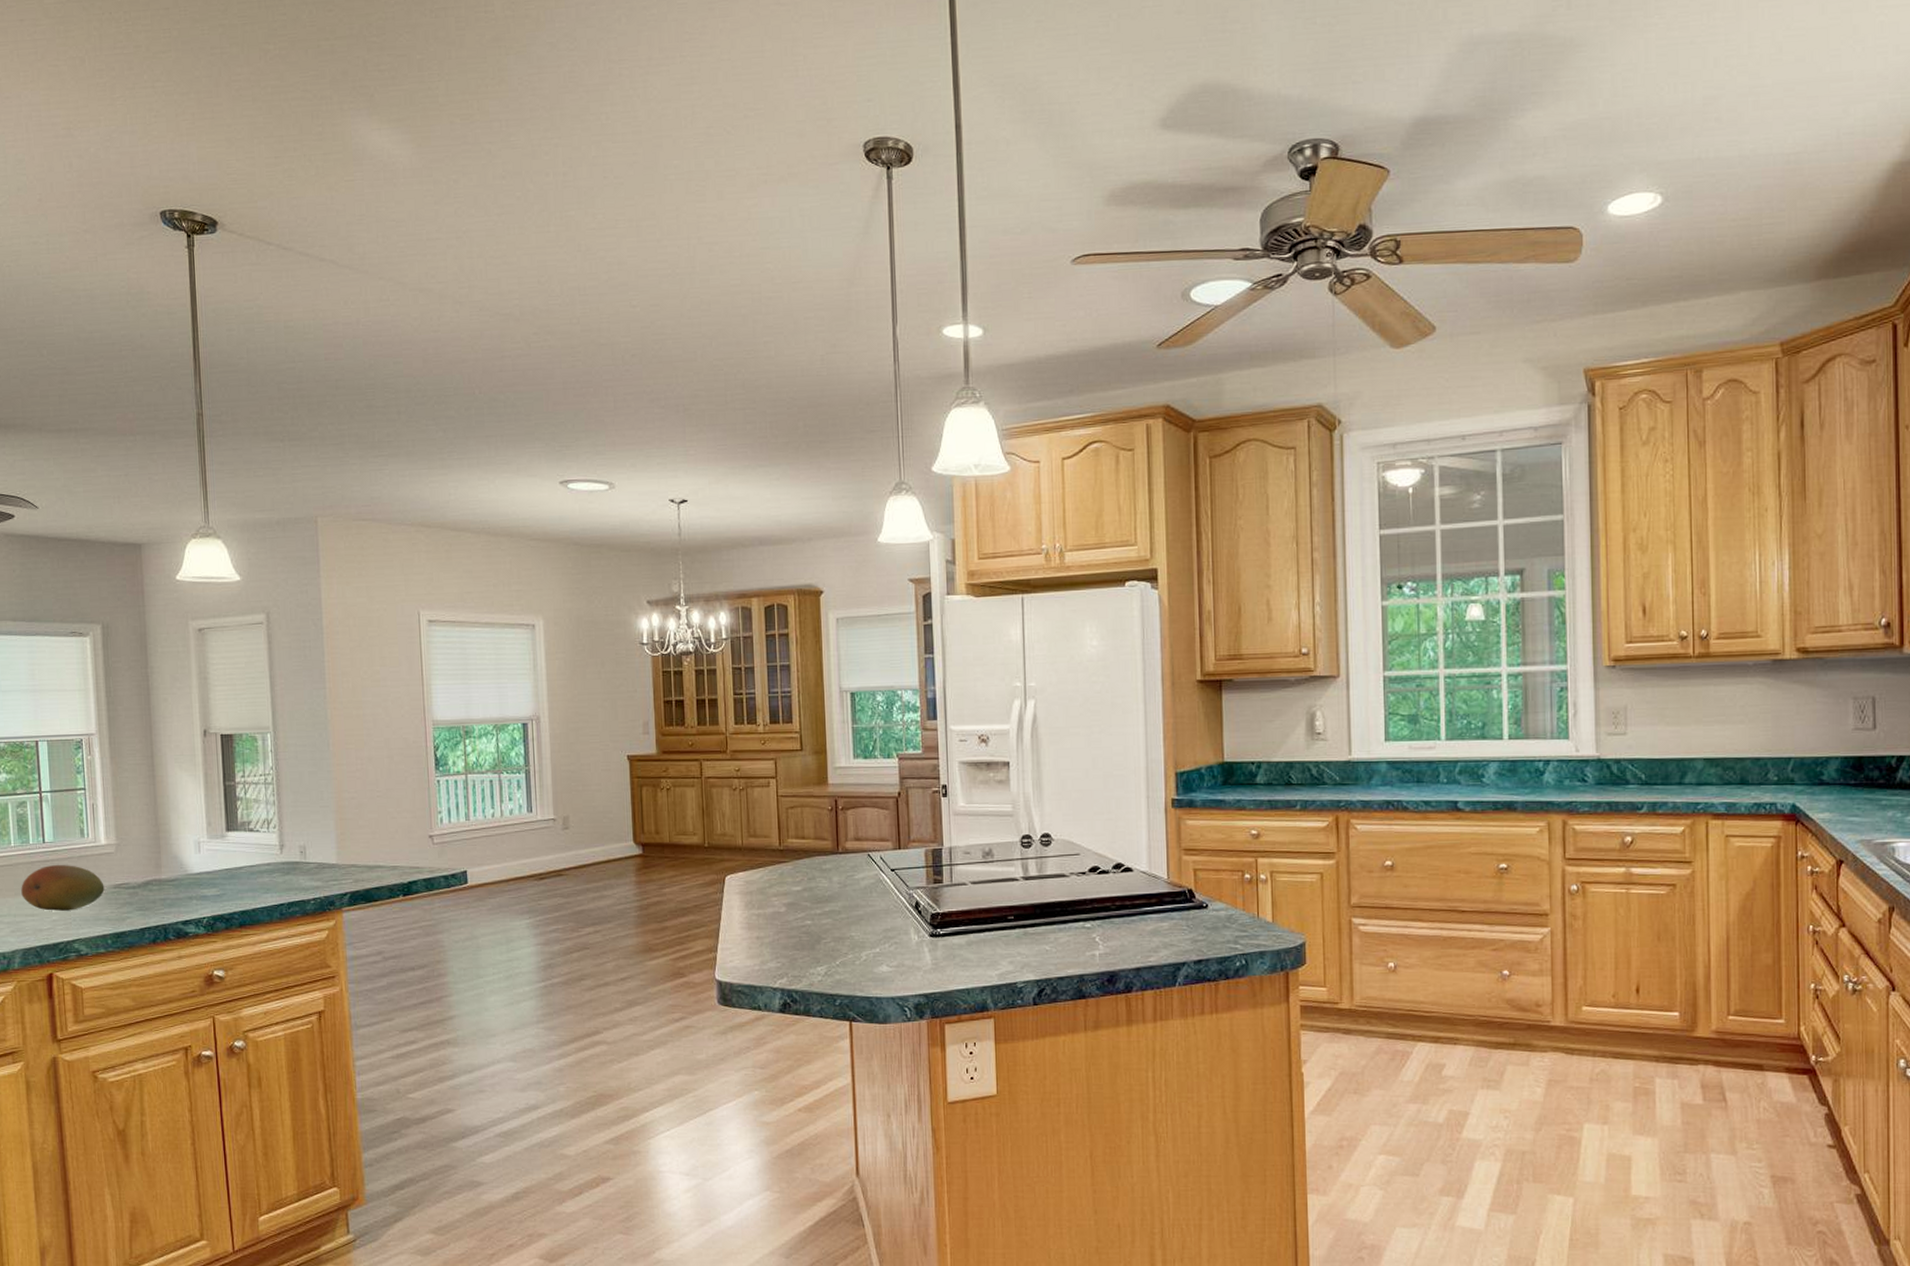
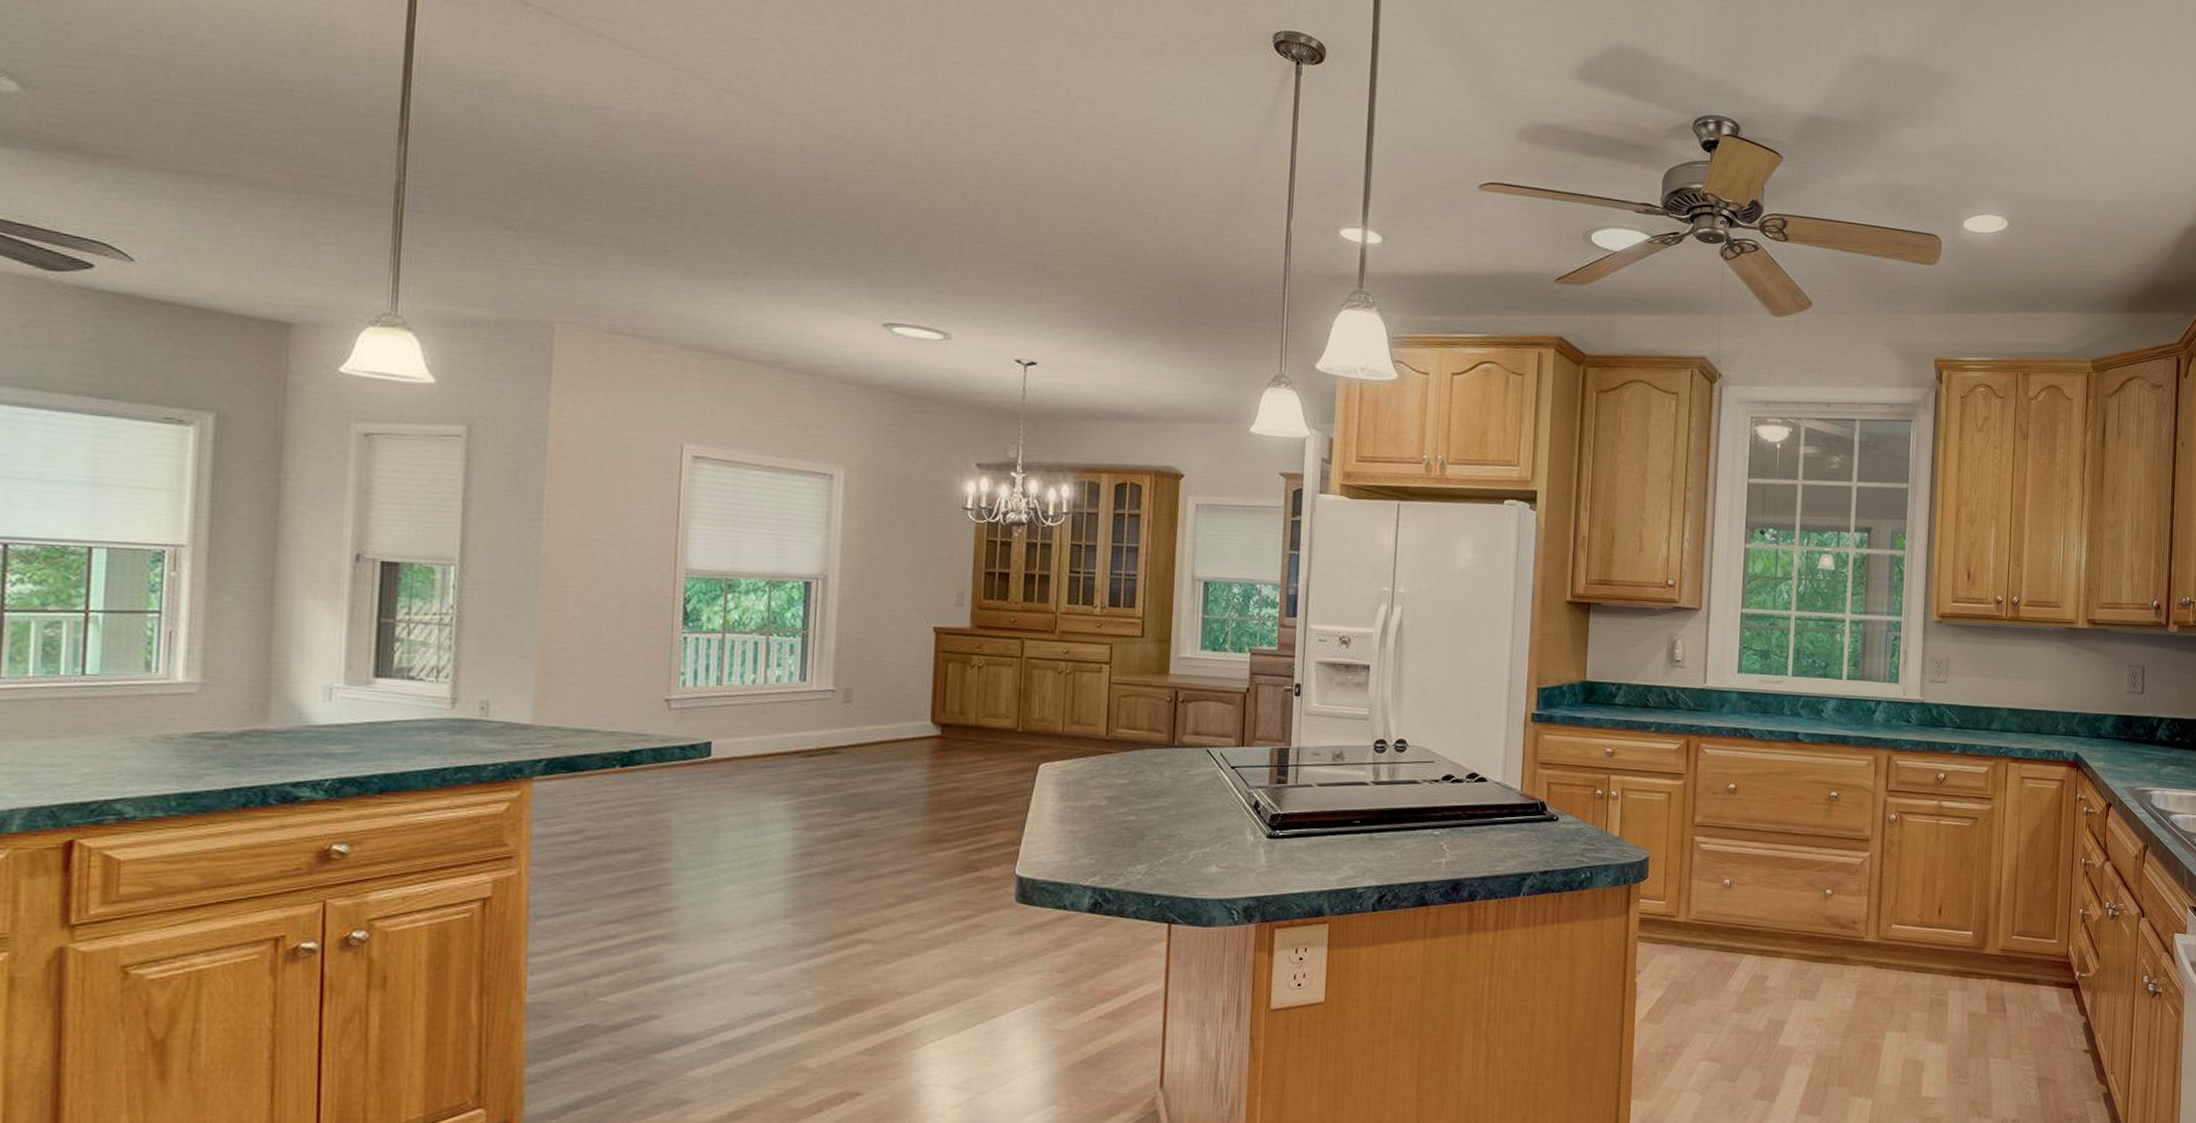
fruit: present [21,864,105,911] -> none [36,703,175,762]

